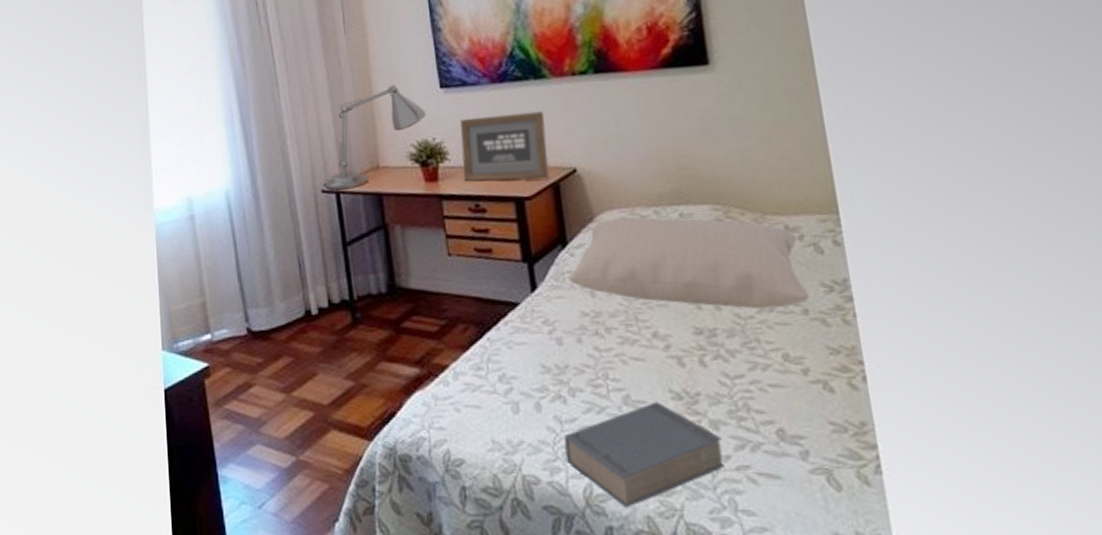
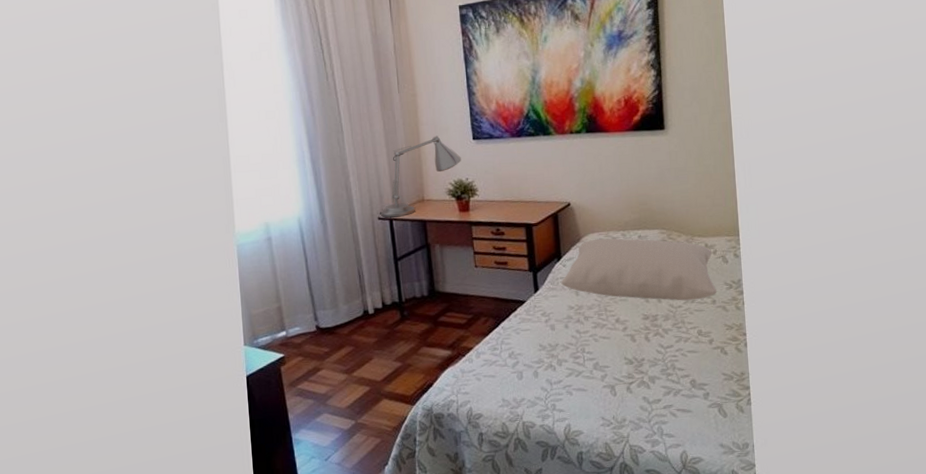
picture frame: present [460,111,549,182] -> none [487,160,551,212]
book: present [564,401,724,508] -> none [552,366,656,439]

